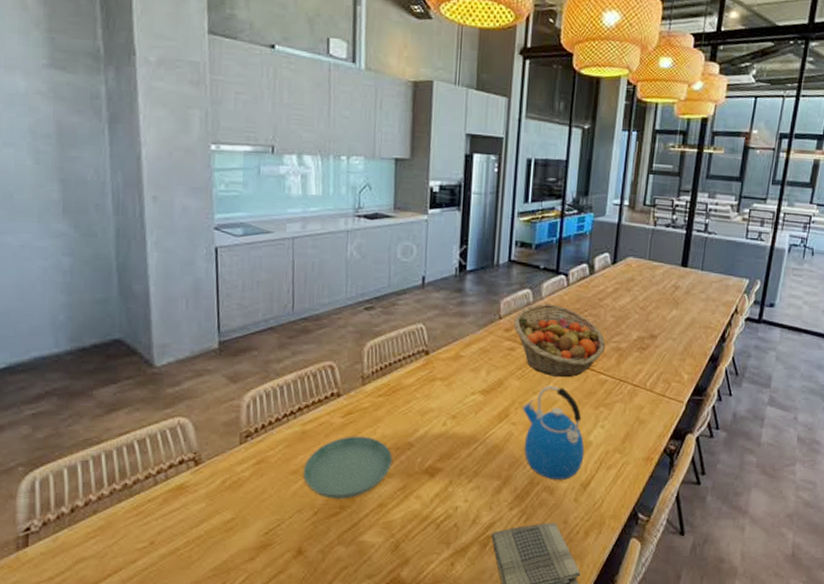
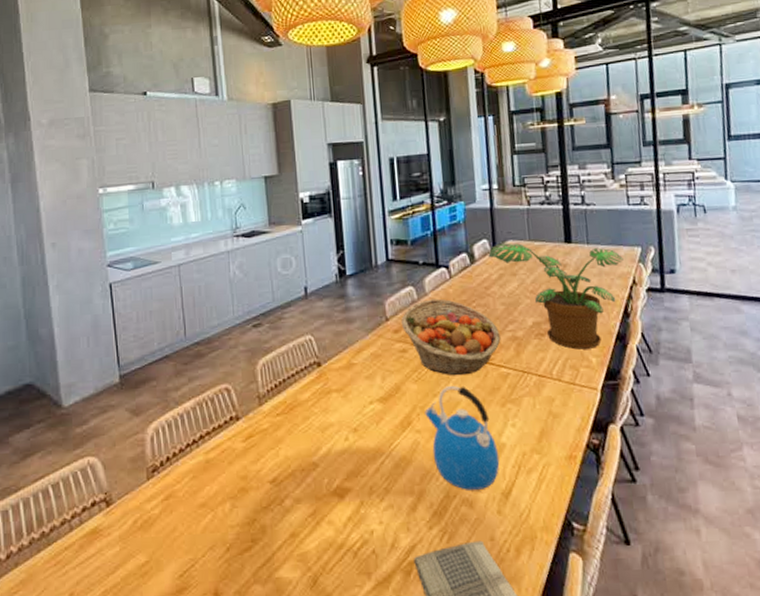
saucer: present [302,436,393,499] -> none [210,460,299,532]
potted plant: none [607,259,731,366] -> present [488,243,623,350]

